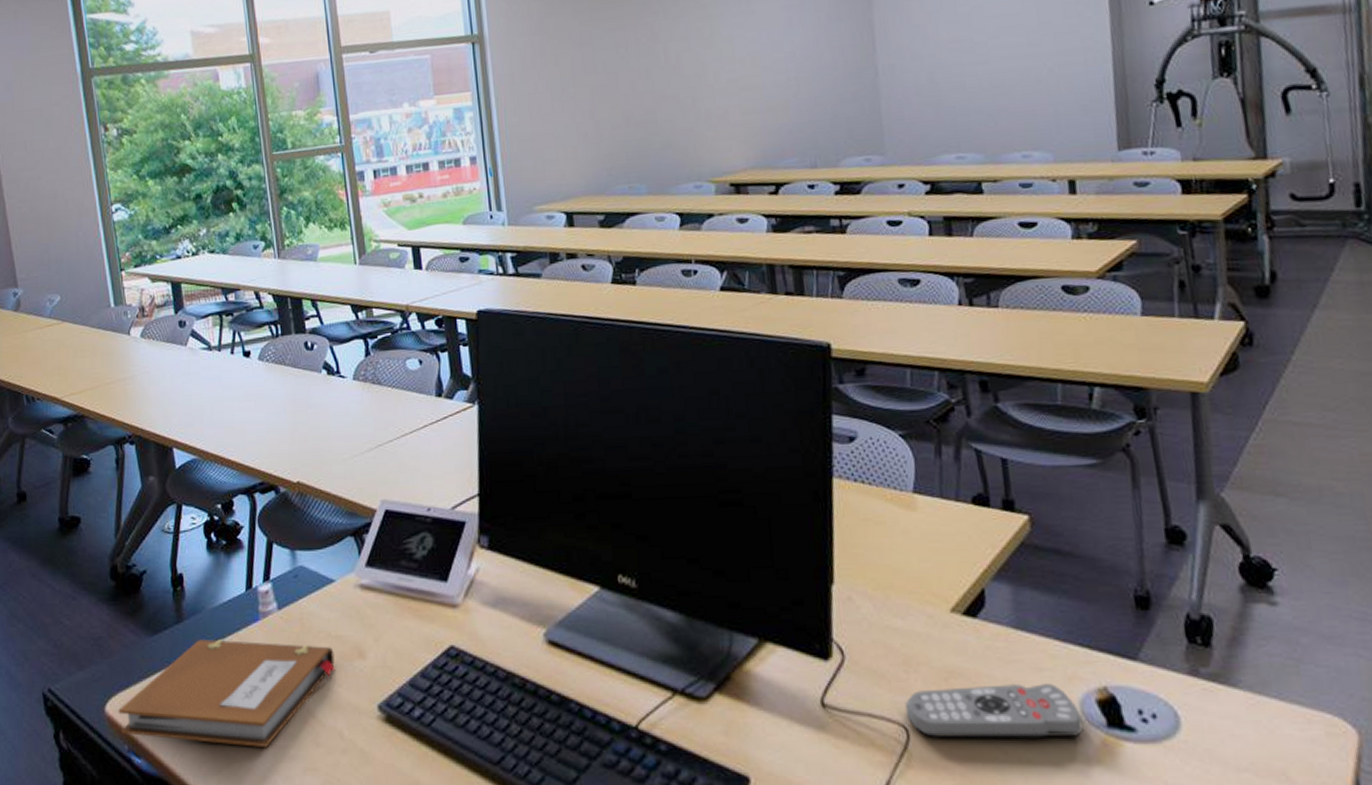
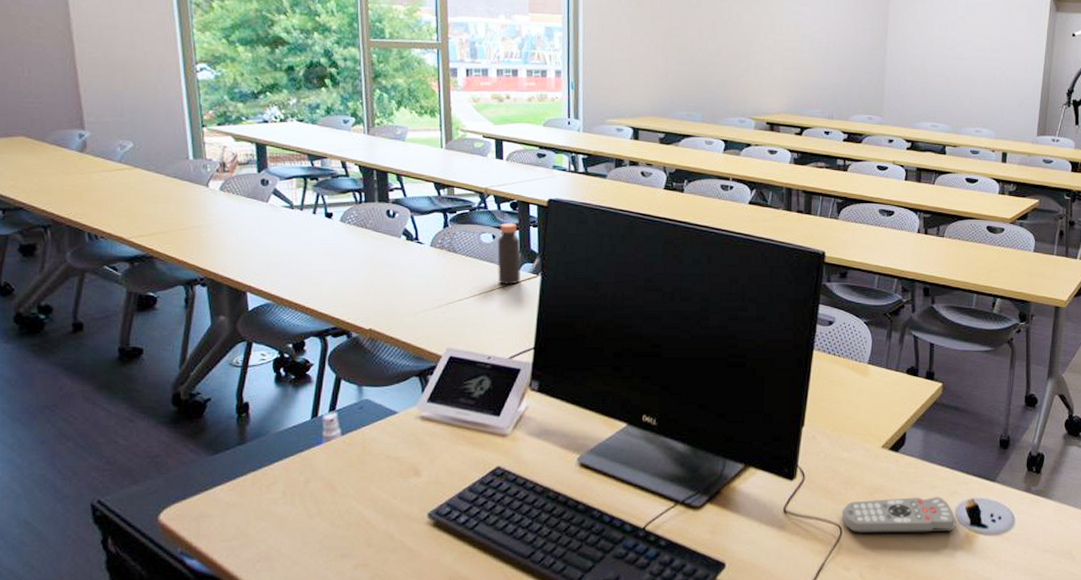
notebook: present [118,639,335,747] -> none [173,459,392,548]
bottle: none [425,344,455,419] -> present [497,223,522,285]

